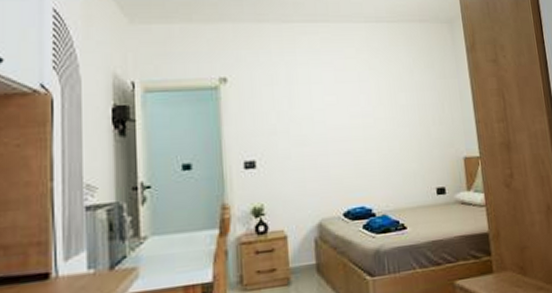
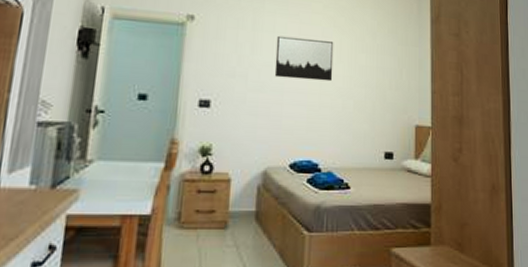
wall art: none [313,85,375,129] -> present [274,35,334,82]

